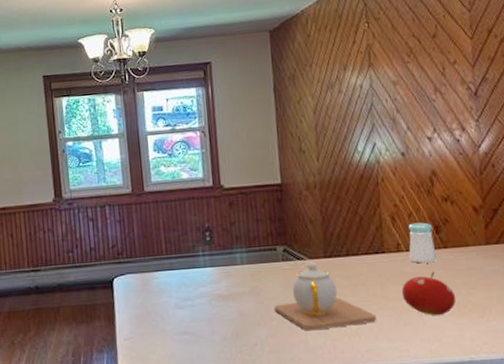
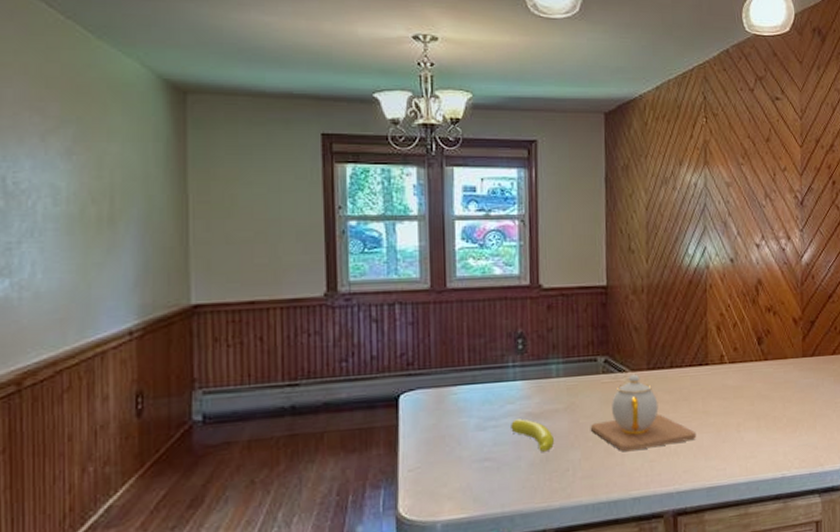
banana: none [204,299,243,328] -> present [511,419,555,452]
fruit: present [401,272,456,315] -> none [722,385,773,431]
salt shaker: present [408,222,437,264] -> none [731,333,758,376]

